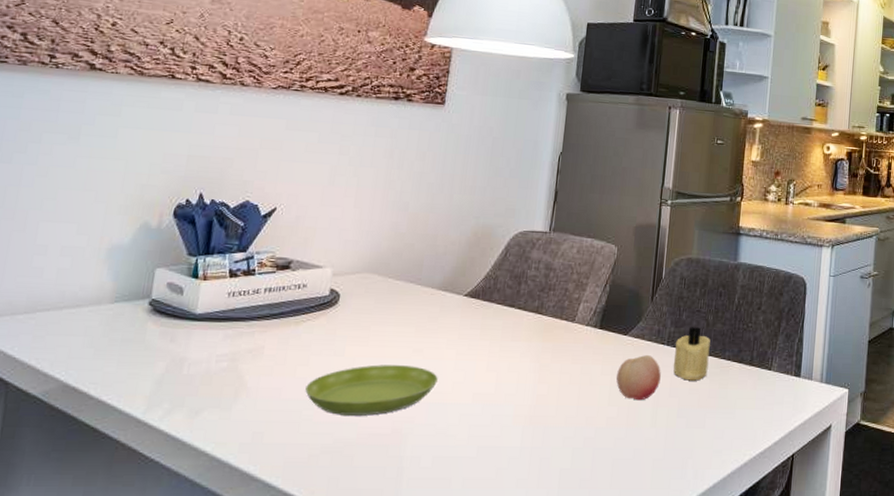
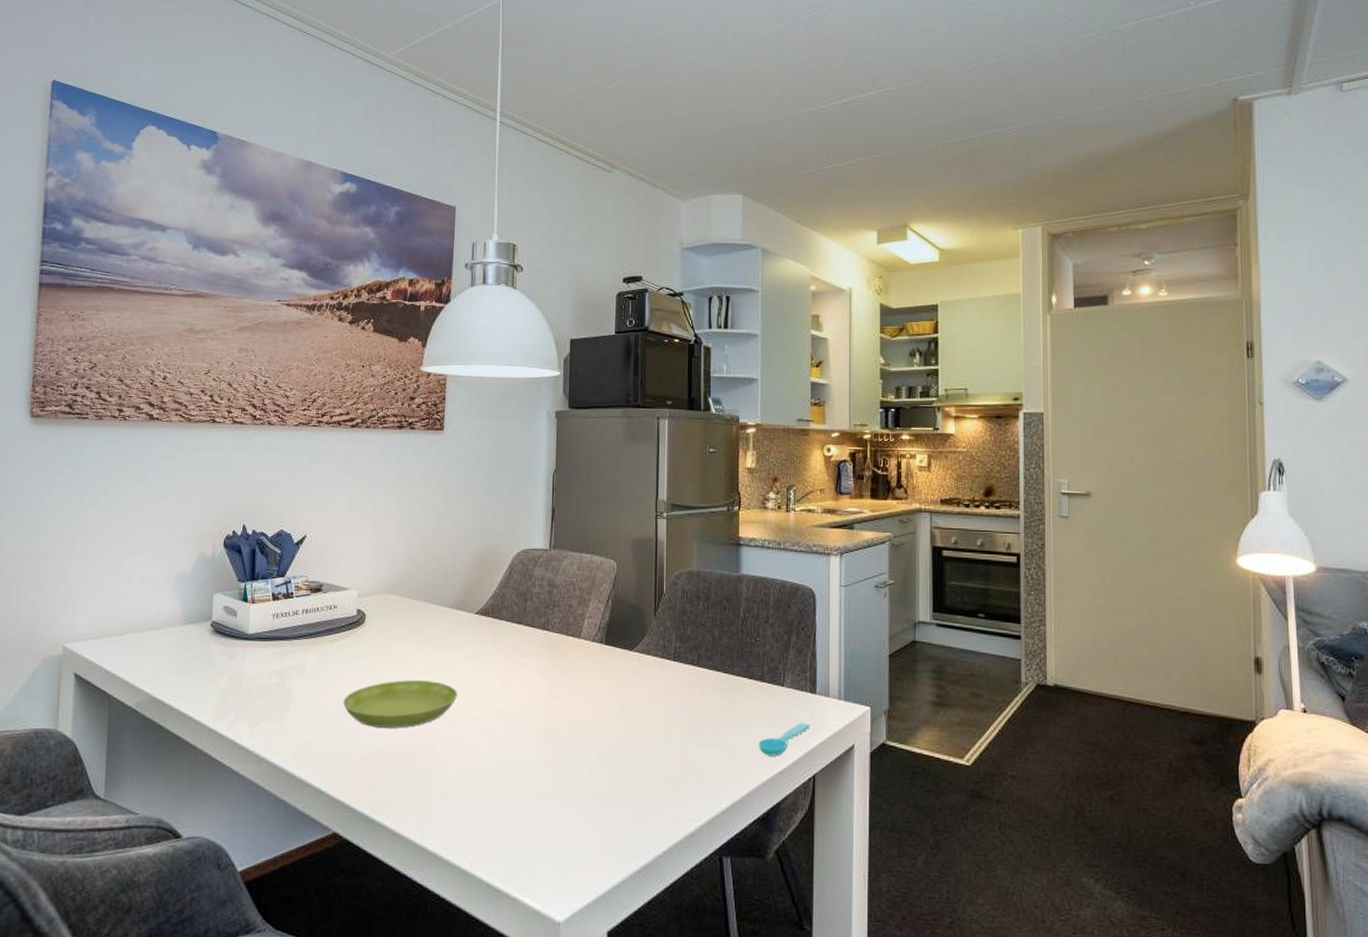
fruit: present [616,355,661,401] -> none [626,671,670,717]
candle: present [673,327,711,381] -> none [681,642,718,697]
spoon: none [743,404,793,437] -> present [758,722,810,757]

